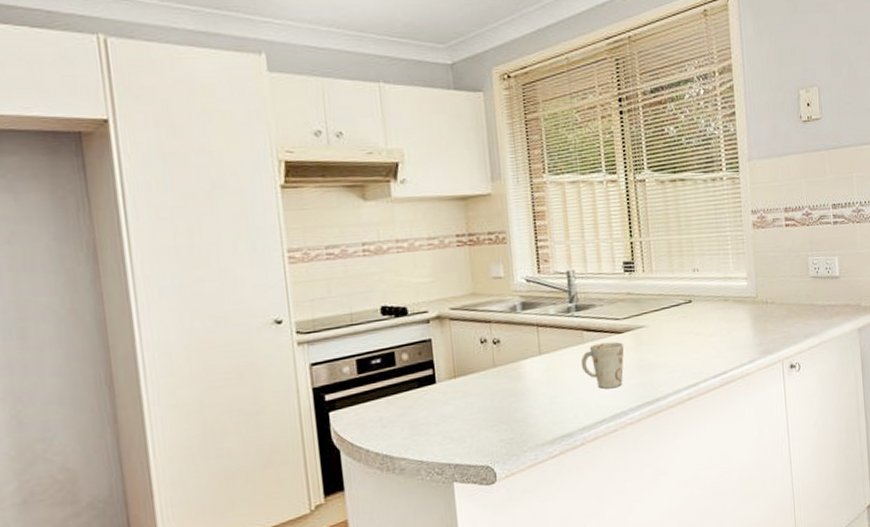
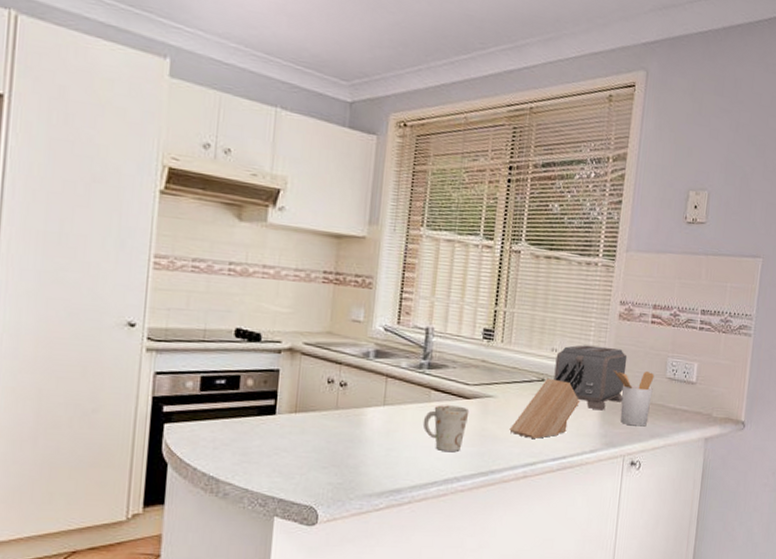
knife block: none [666,279,730,360] -> present [509,363,585,439]
toaster: none [698,257,772,321] -> present [554,344,628,411]
utensil holder: none [757,273,800,330] -> present [613,369,654,427]

